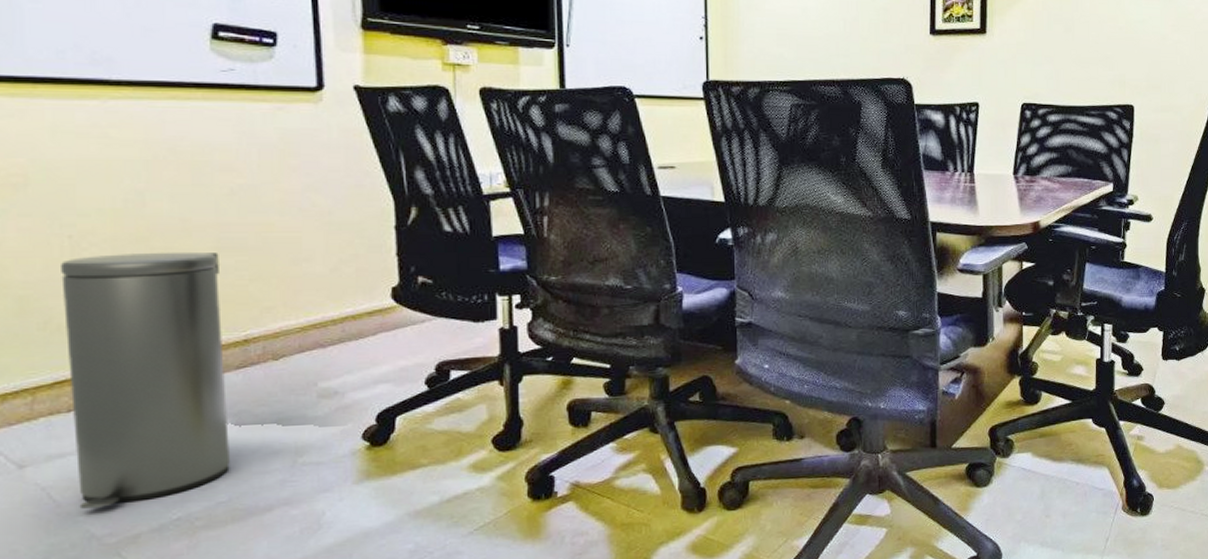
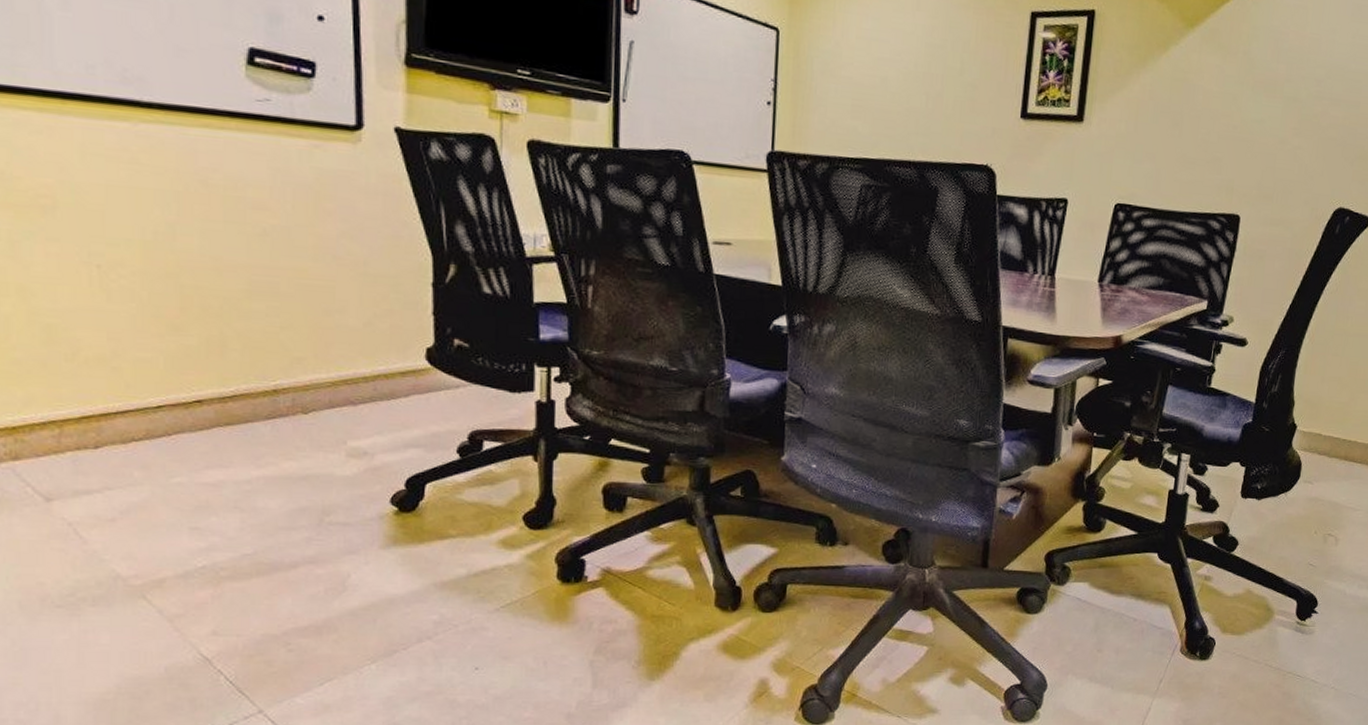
pedal bin: present [61,251,230,509] -> none [89,288,256,548]

